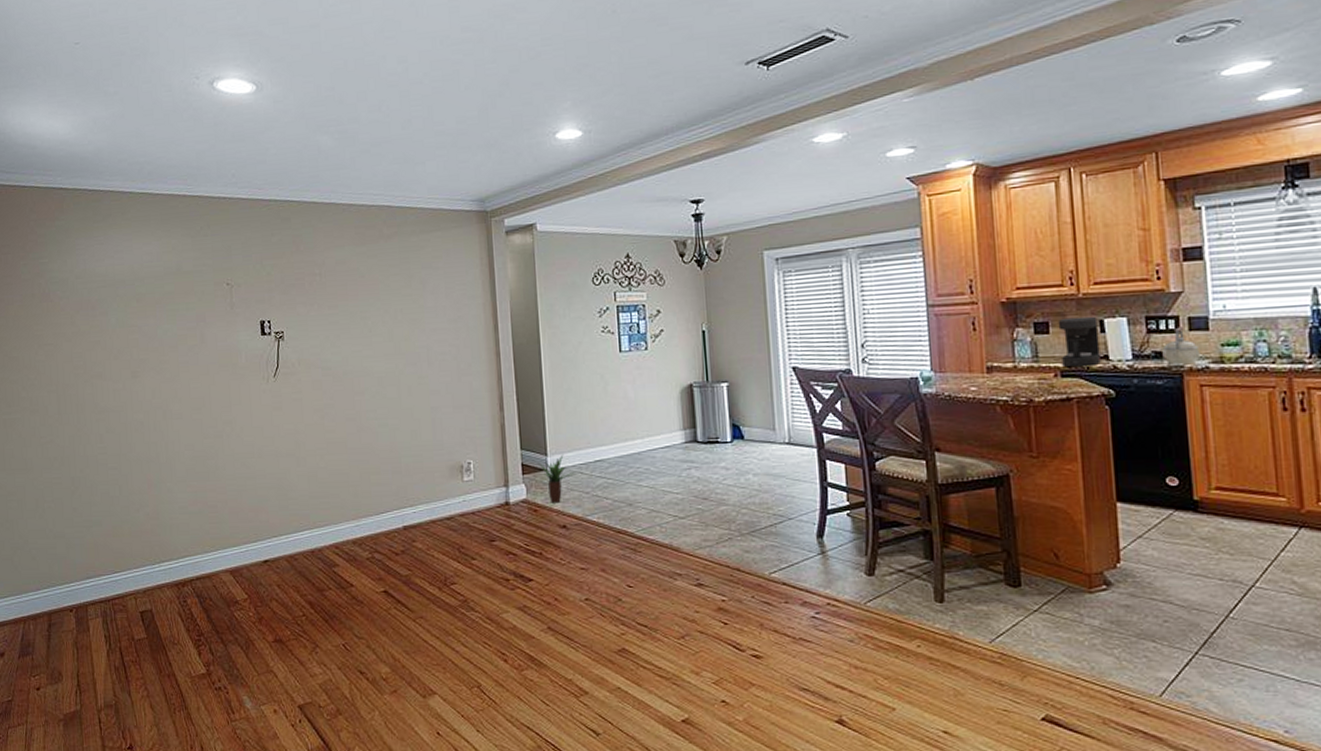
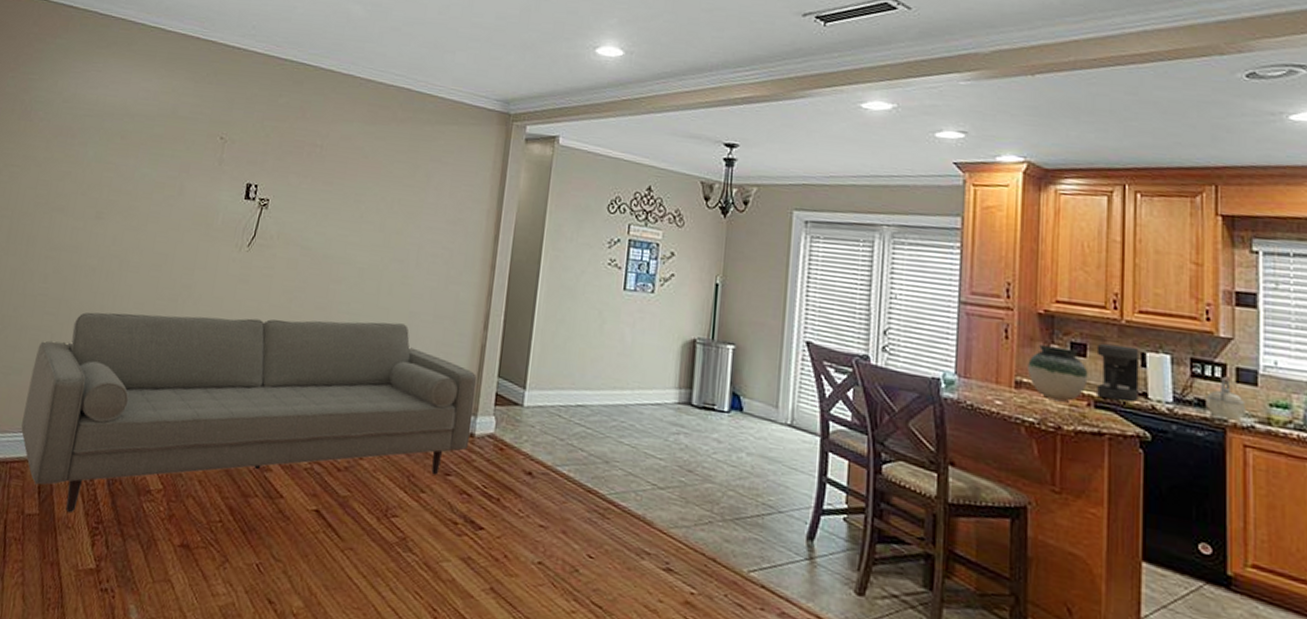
sofa: none [110,419,506,632] -> present [21,312,477,514]
potted plant: present [537,454,575,503] -> none [513,391,553,445]
vase: none [996,329,1053,378] -> present [1027,345,1088,403]

